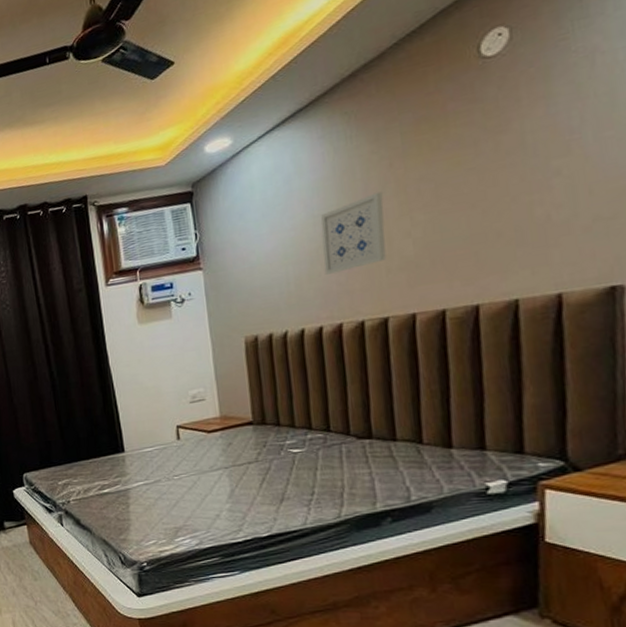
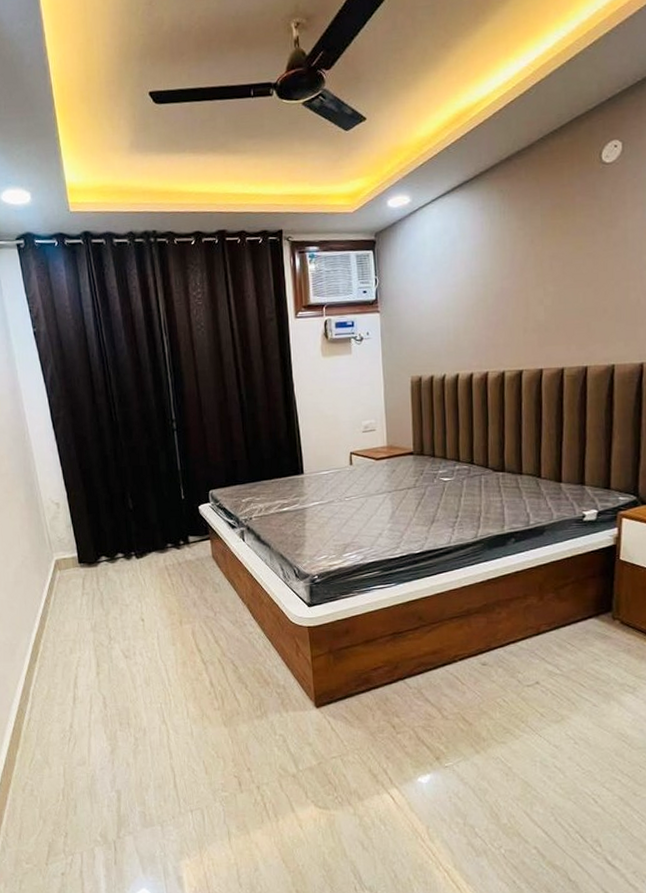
wall art: present [320,191,387,275] -> none [477,263,525,329]

